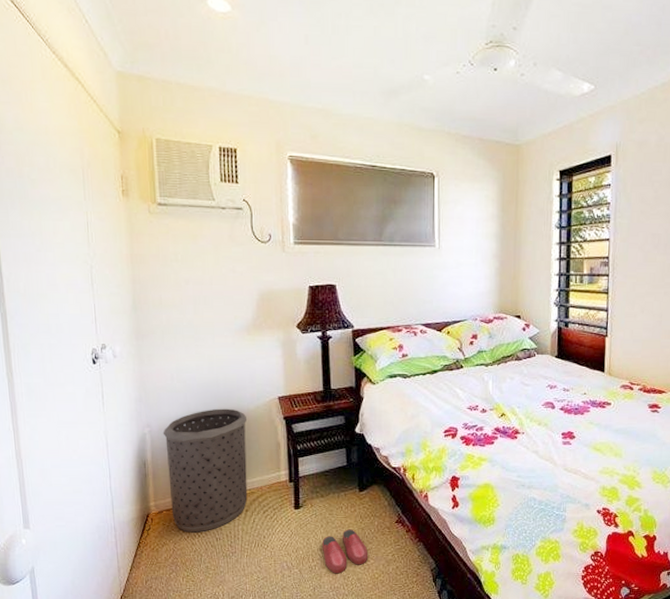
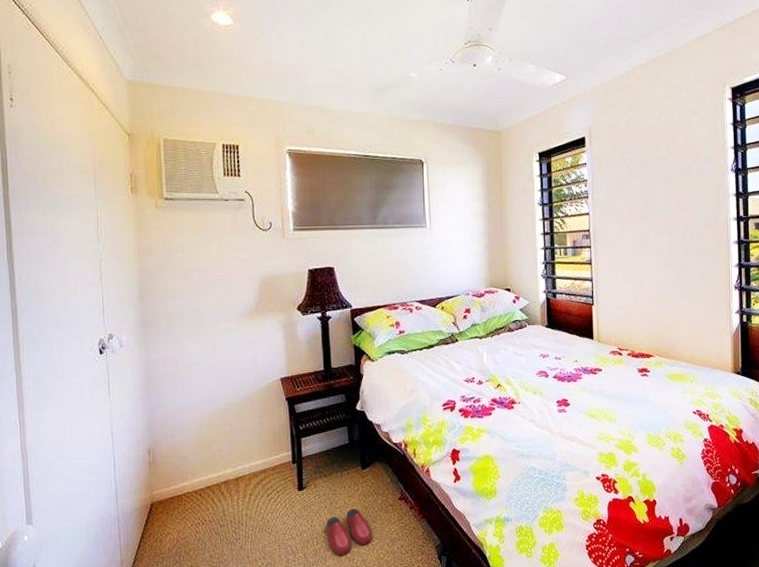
laundry basket: present [163,408,248,533] -> none [167,392,251,520]

